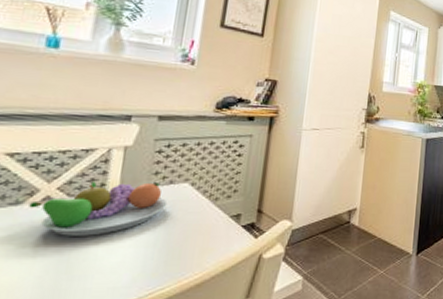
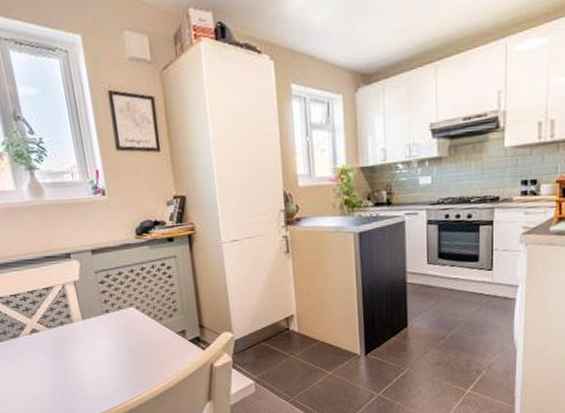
fruit bowl: present [29,181,168,236] -> none [23,309,122,359]

